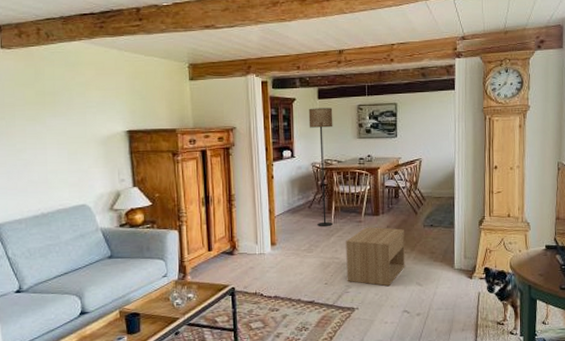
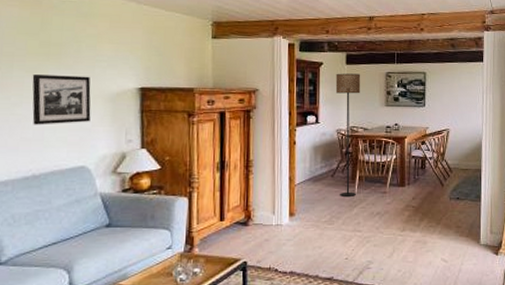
picture frame: none [32,122,86,169] -> present [32,75,91,125]
nightstand: present [346,227,405,287] -> none [369,198,430,262]

